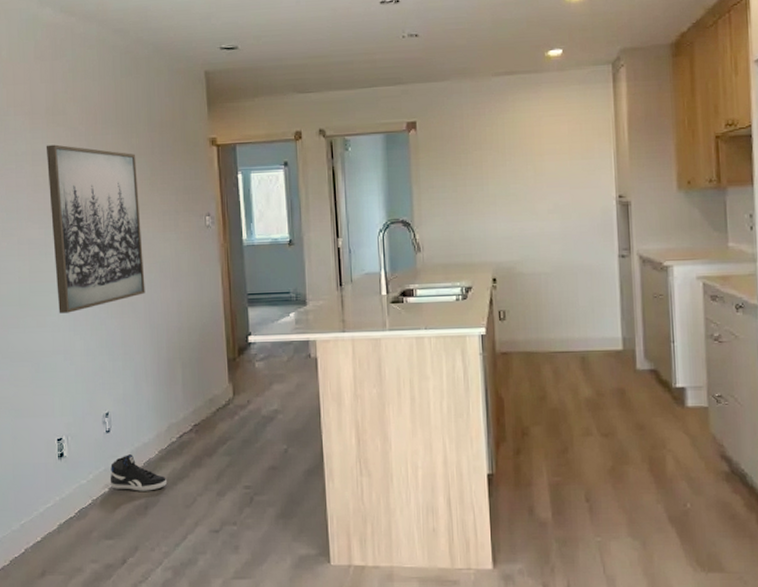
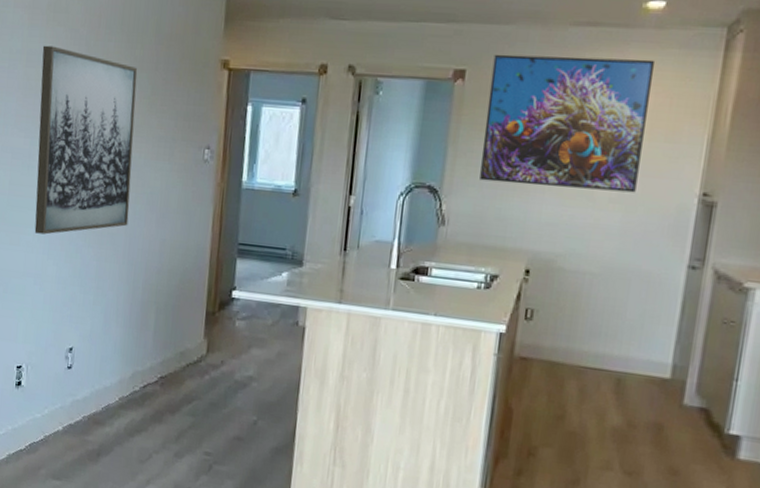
sneaker: present [110,454,166,491] -> none [64,395,123,438]
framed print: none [437,96,567,210] -> present [479,54,656,193]

